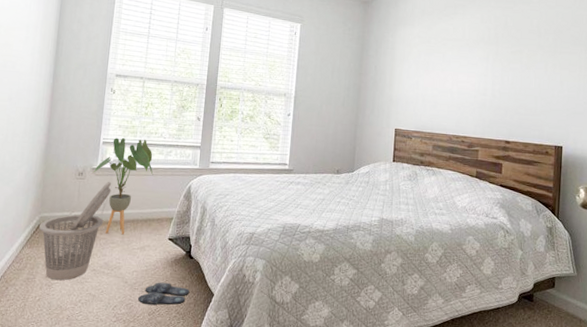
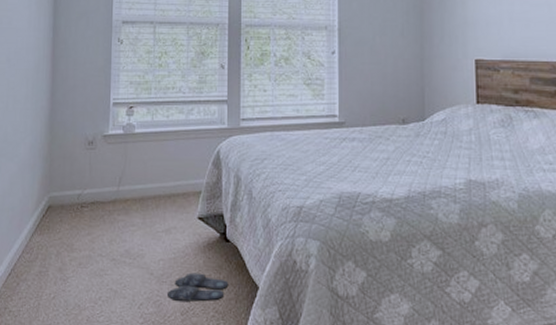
laundry basket: present [38,182,111,280] -> none [48,151,127,273]
house plant: present [93,137,153,235] -> none [104,96,174,215]

